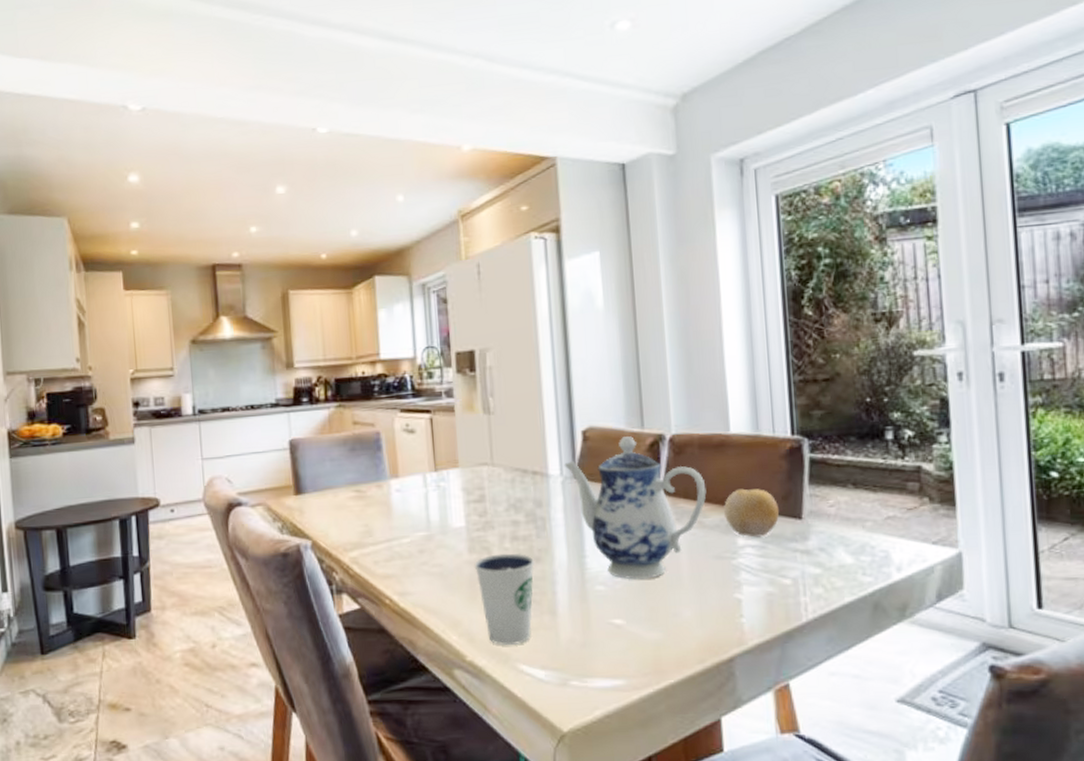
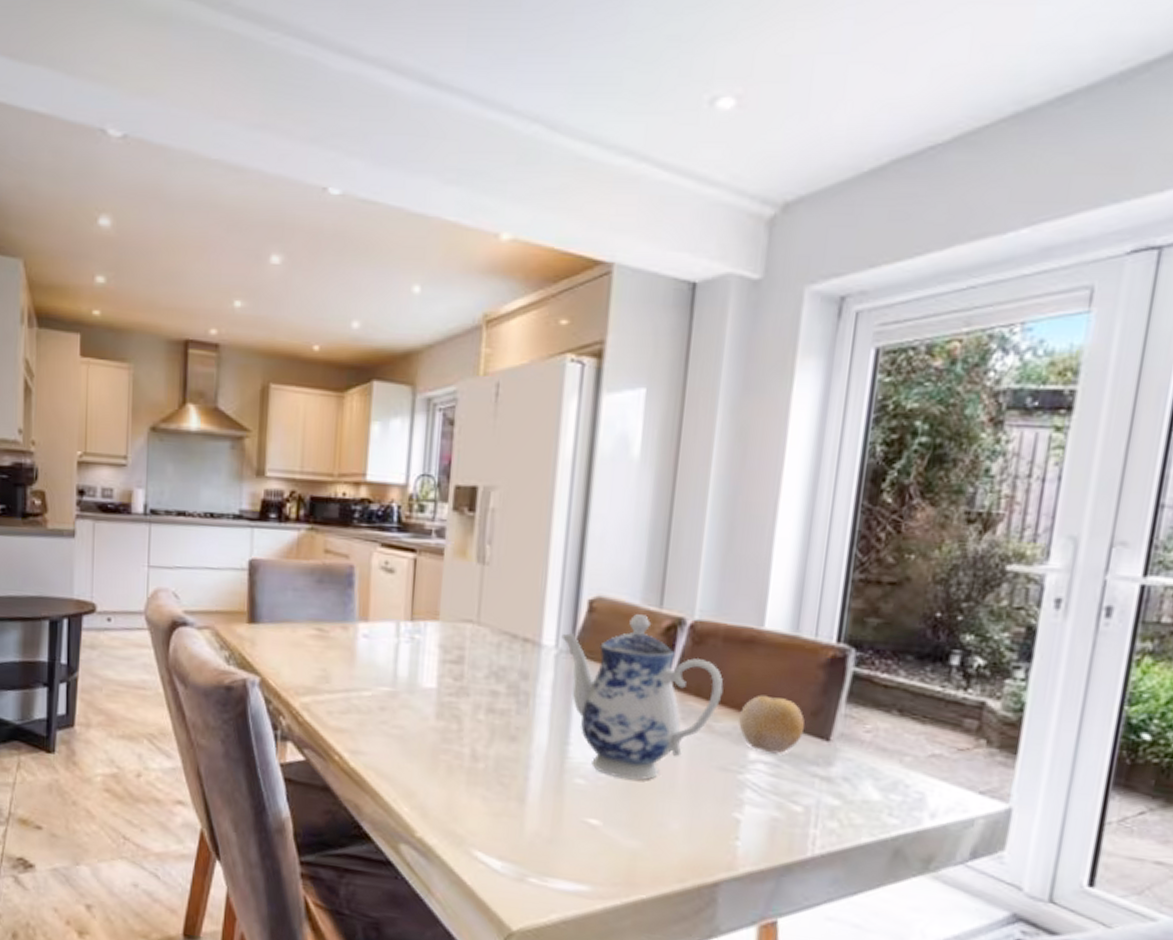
dixie cup: present [474,553,534,645] -> none [439,725,509,828]

